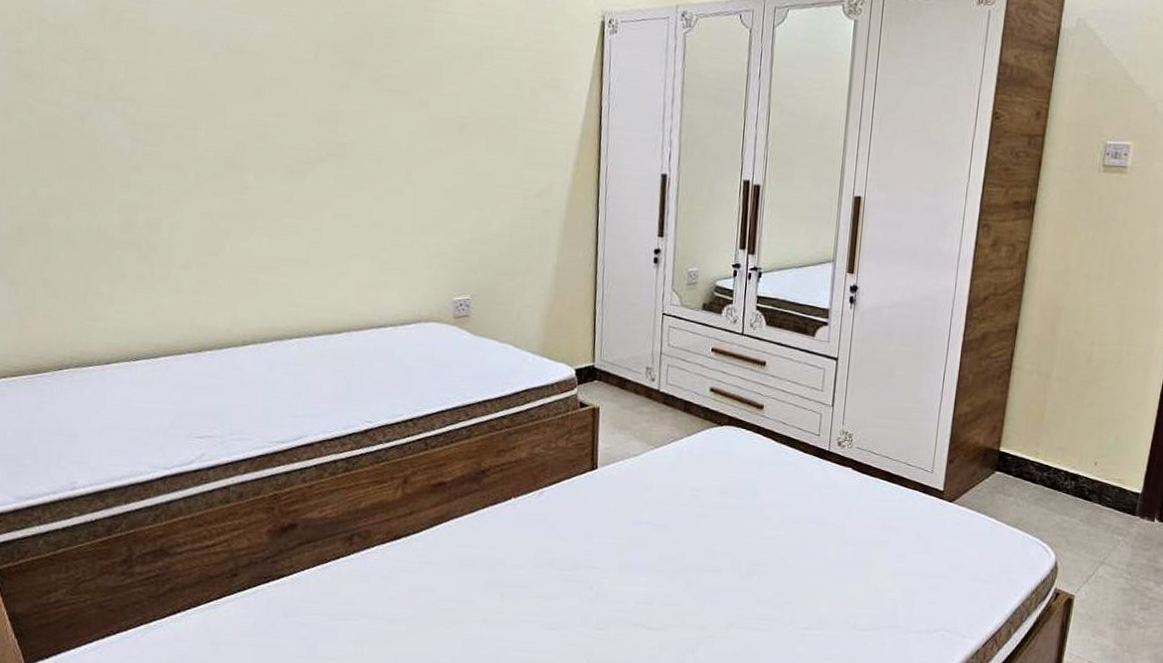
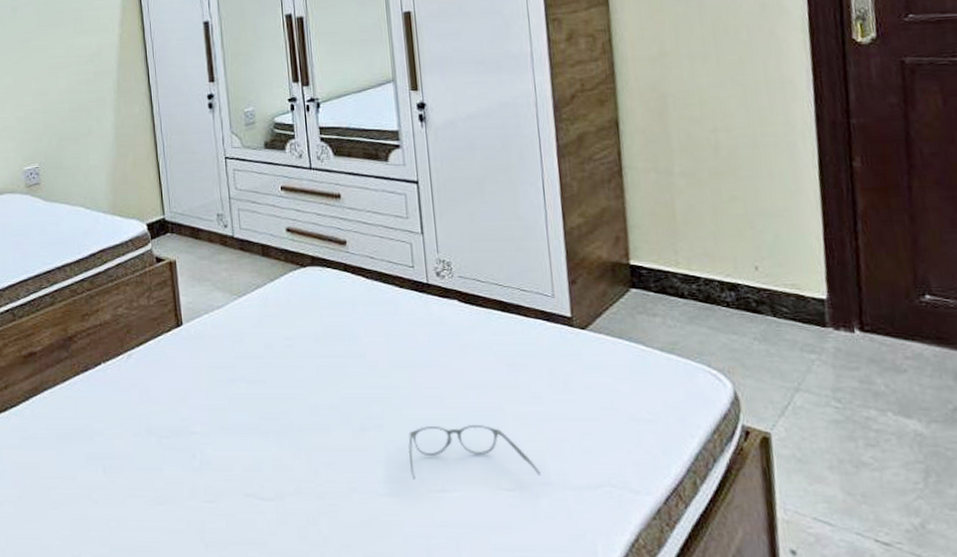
eyeglasses: none [783,574,892,620] -> present [408,424,541,480]

